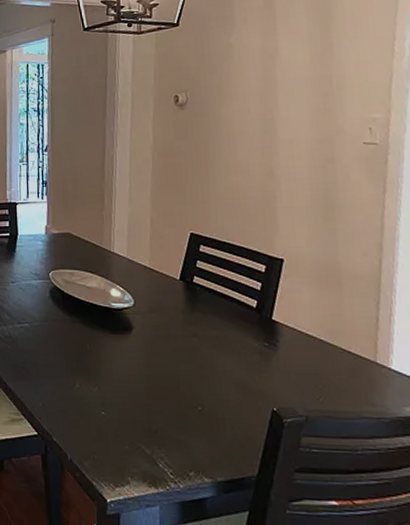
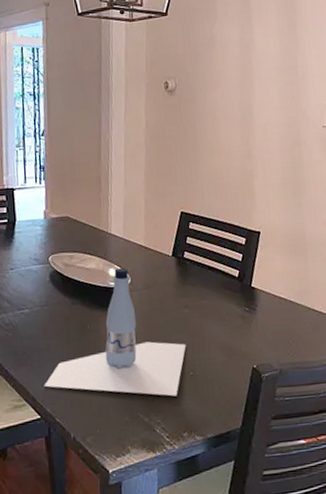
bottle: none [41,288,195,431] -> present [44,267,186,397]

